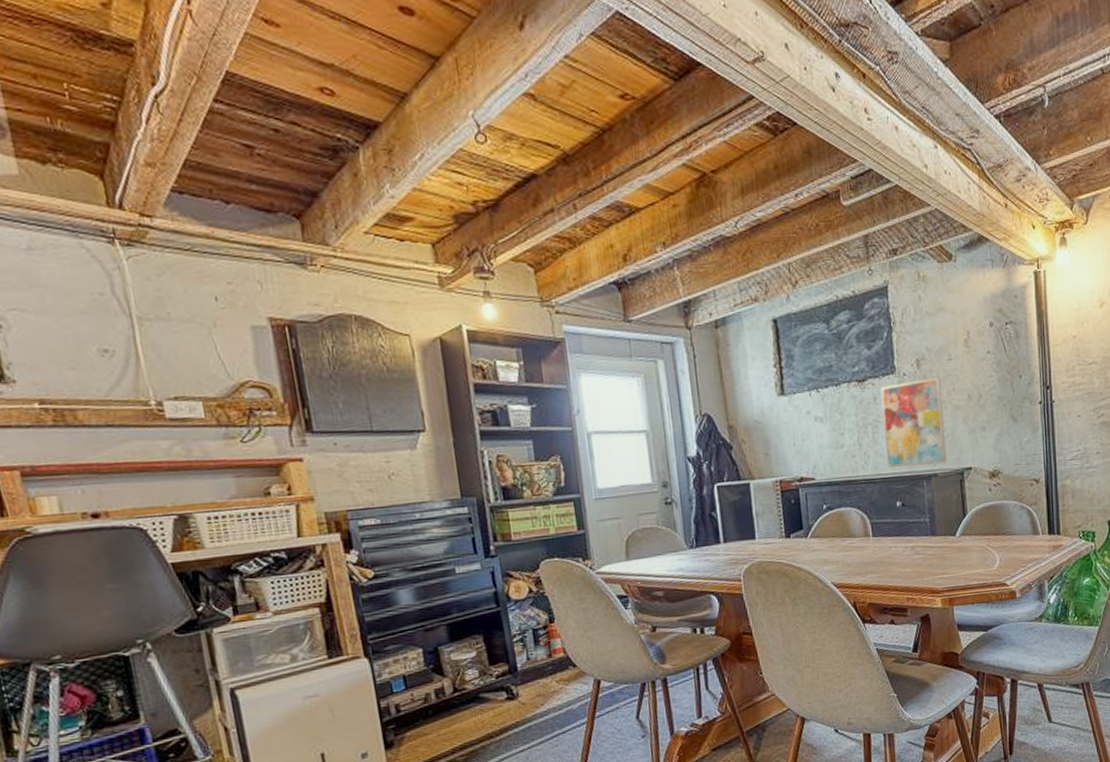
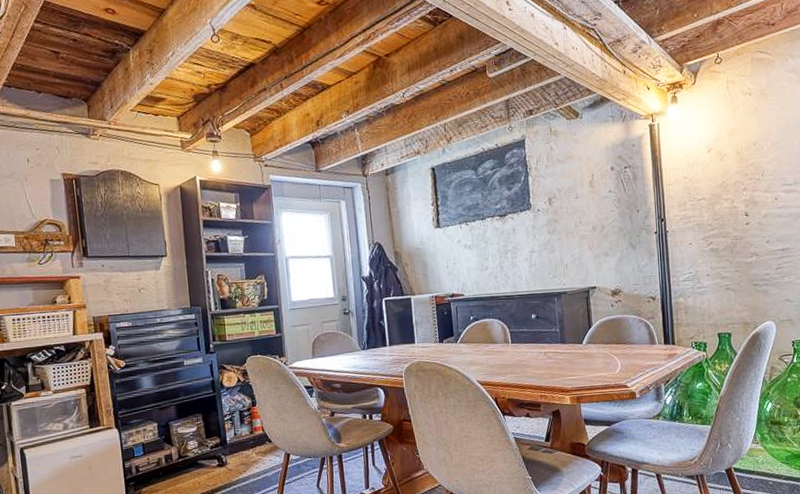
wall art: present [880,377,947,469] -> none [518,212,575,287]

